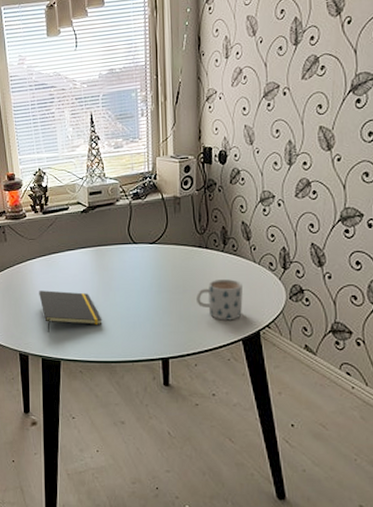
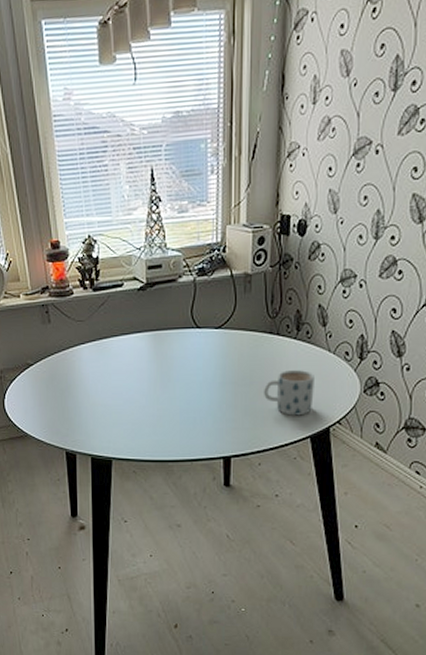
notepad: present [39,290,103,332] -> none [88,381,160,428]

